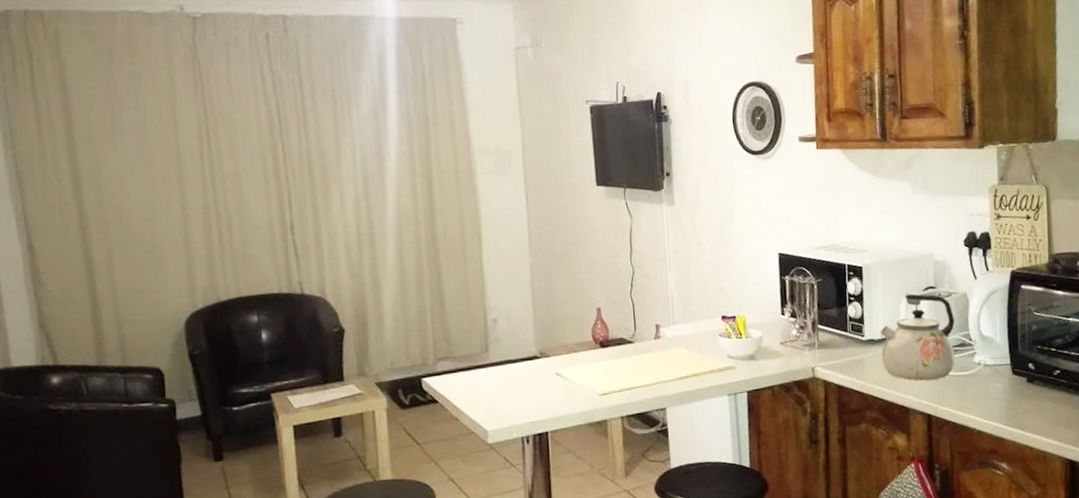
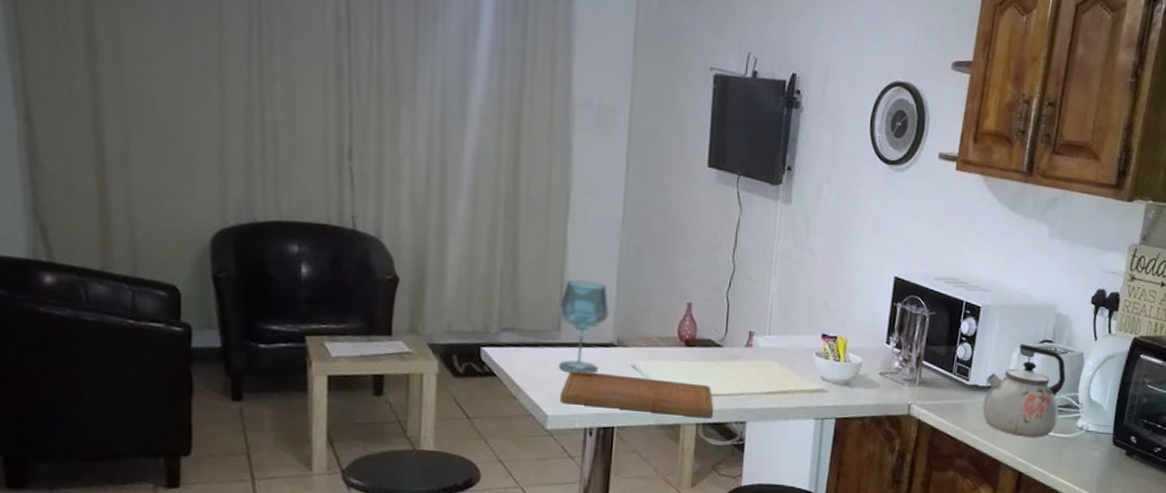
wine glass: none [484,303,529,388] -> present [558,279,609,373]
cutting board: none [496,380,635,418] -> present [559,370,714,419]

